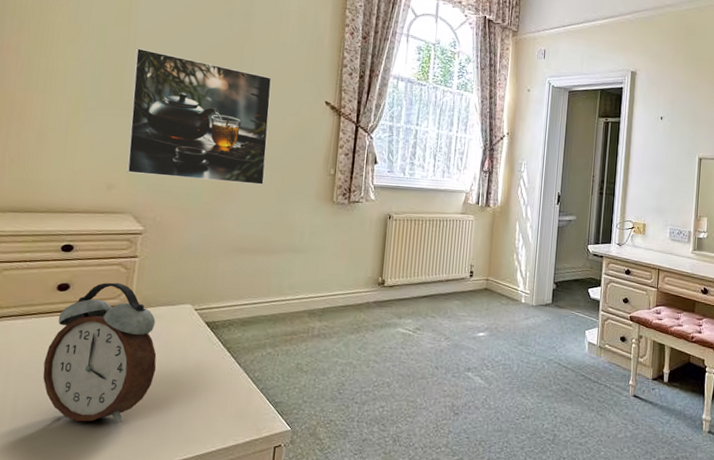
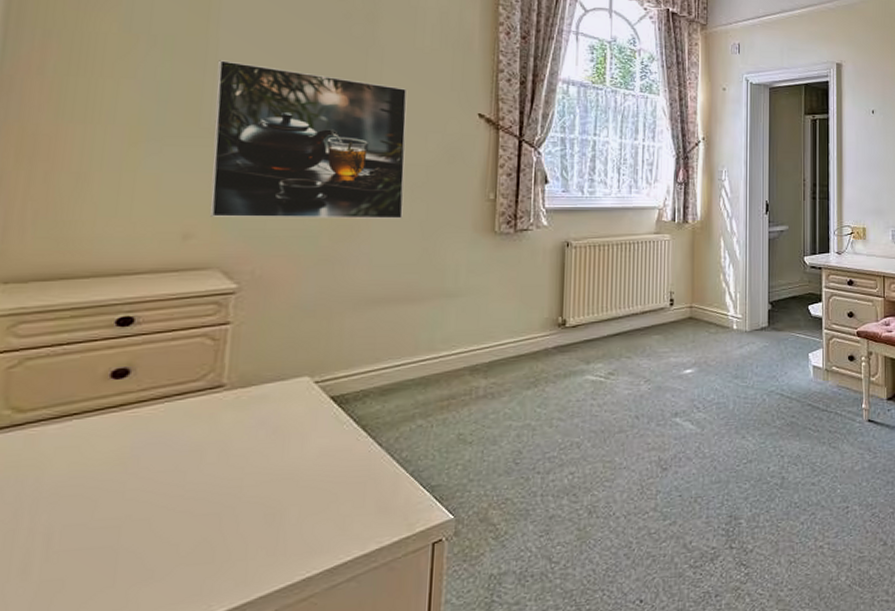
alarm clock: present [42,282,157,424] -> none [91,359,263,551]

